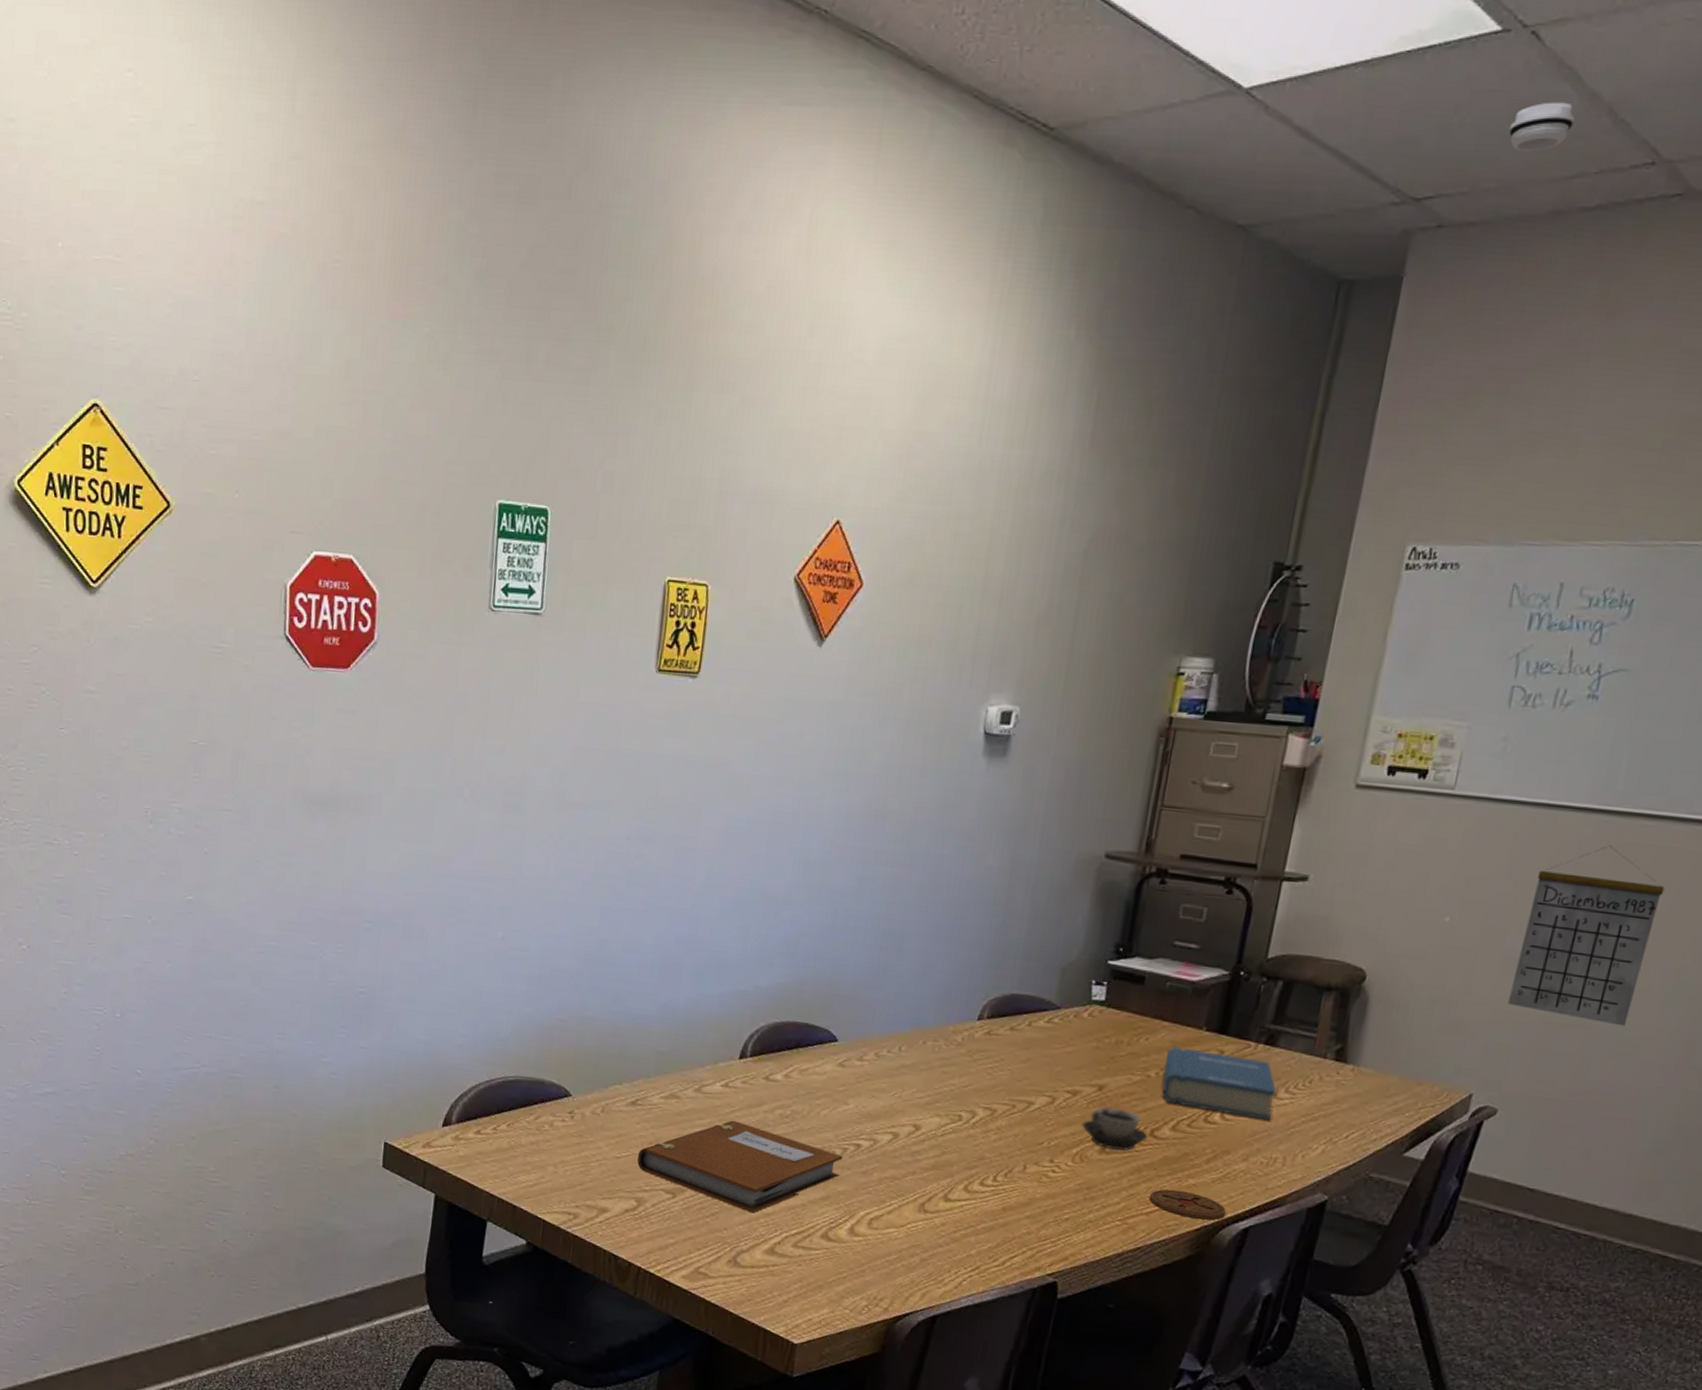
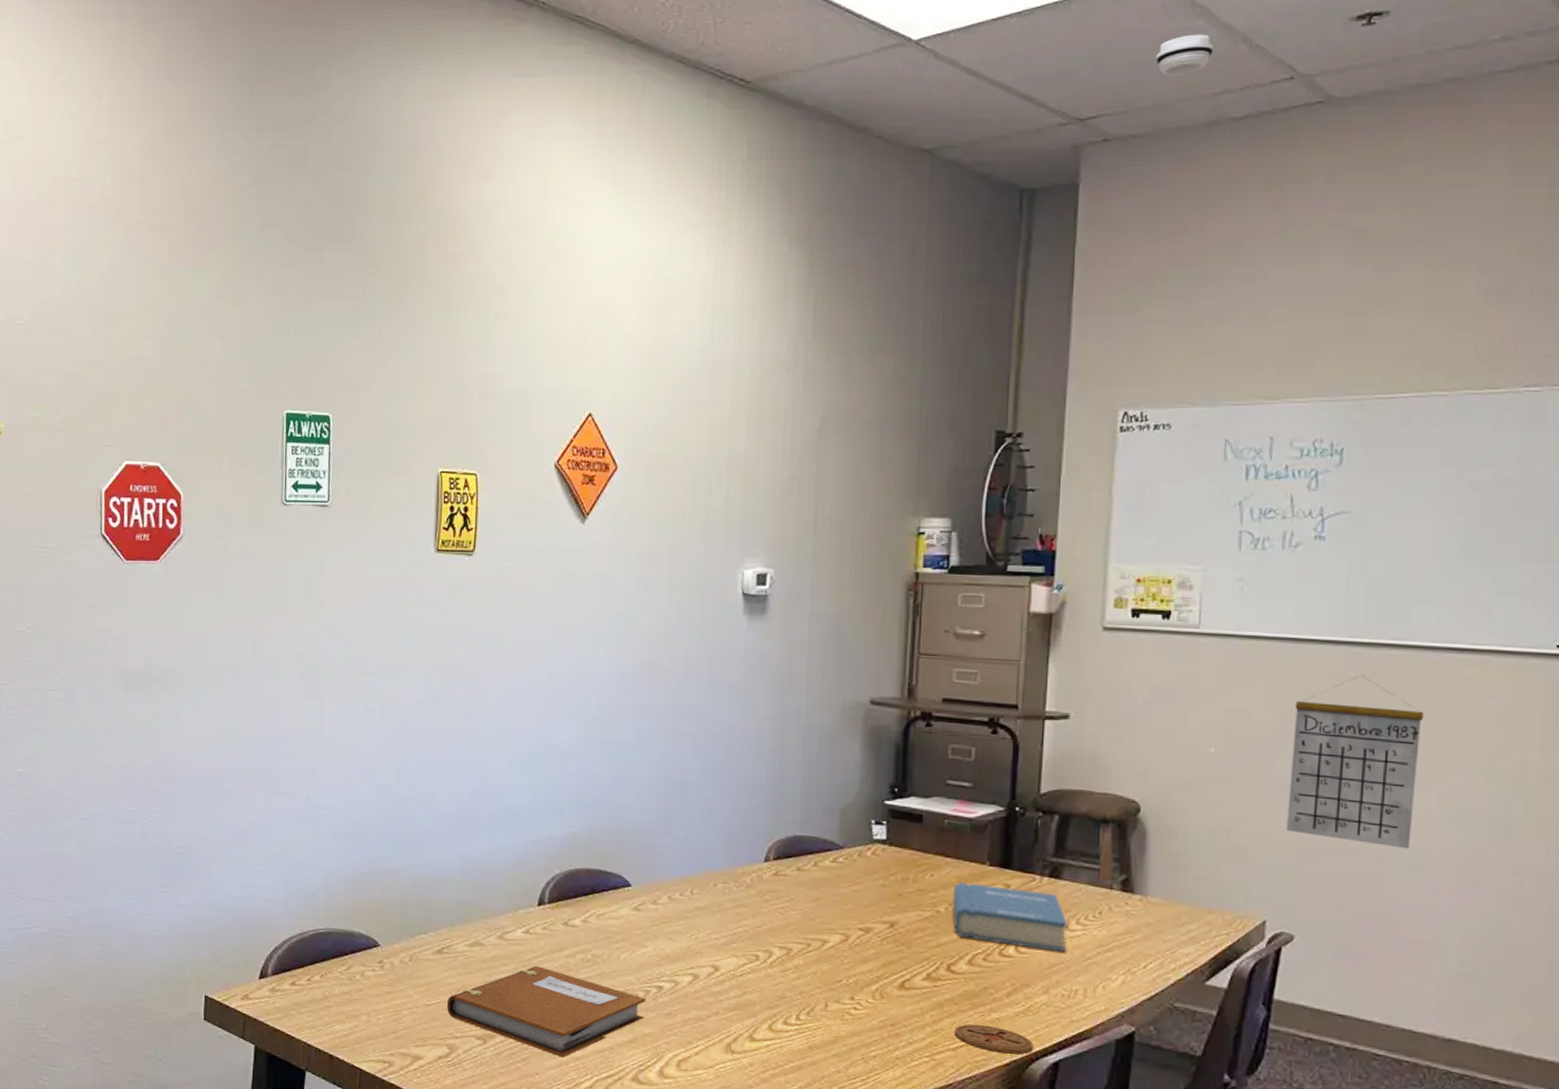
cup: present [1081,1106,1149,1151] -> none [878,942,946,986]

